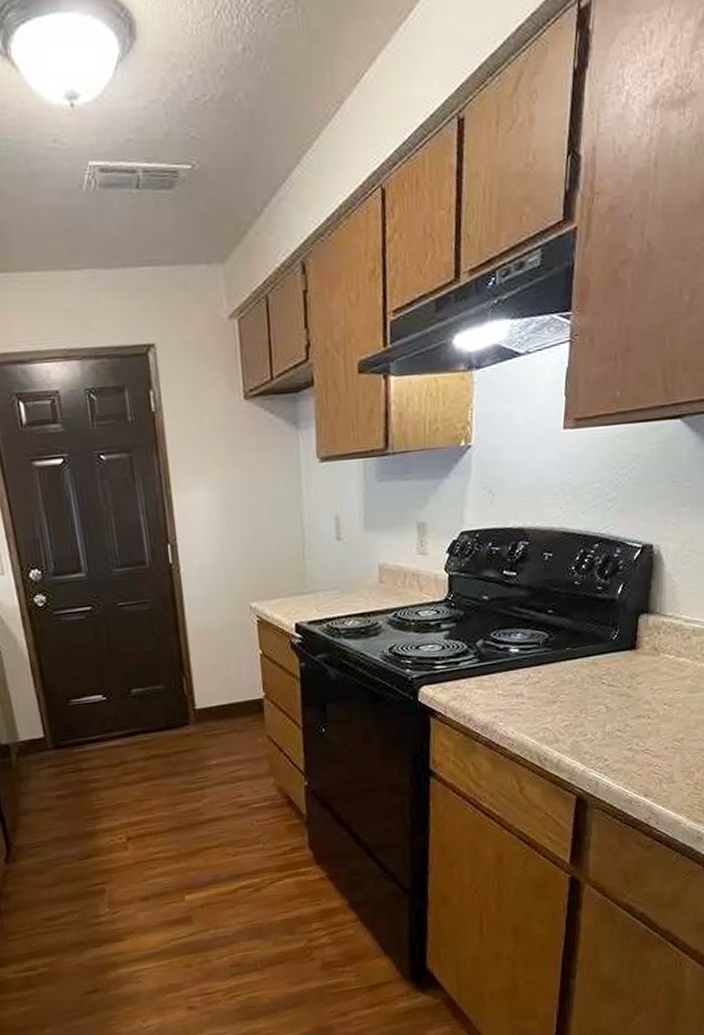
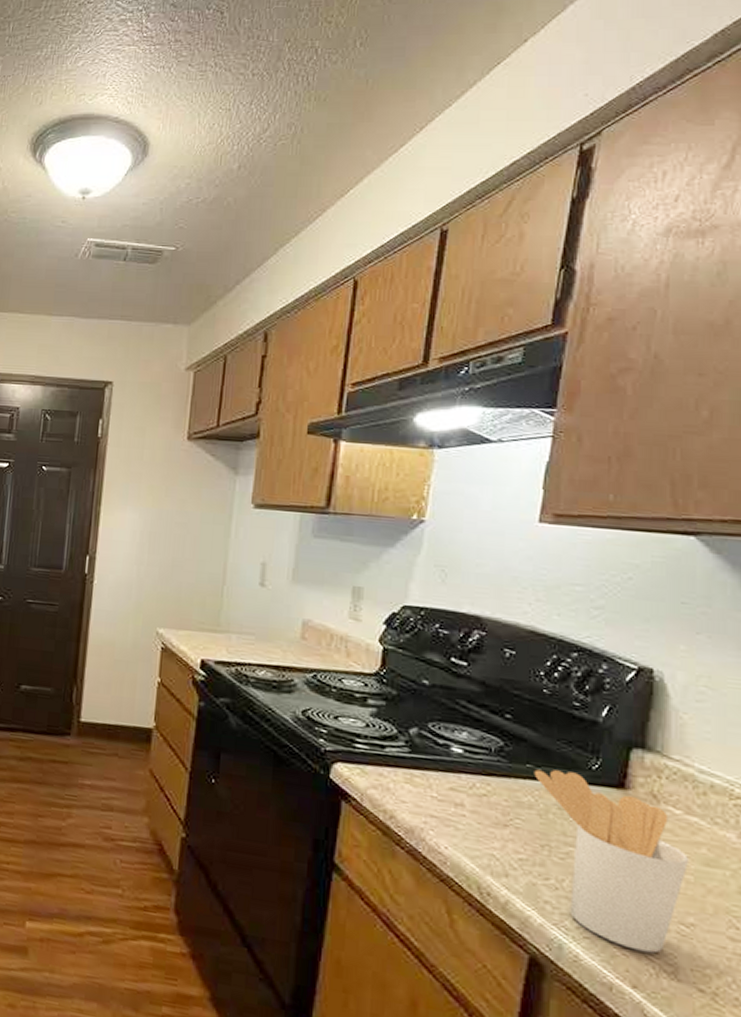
utensil holder: none [572,645,680,770] -> present [534,769,690,953]

